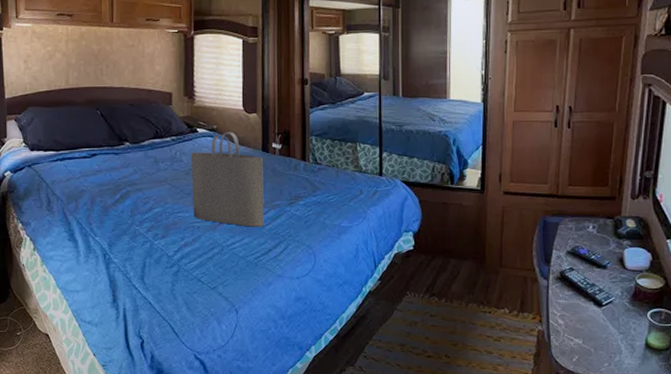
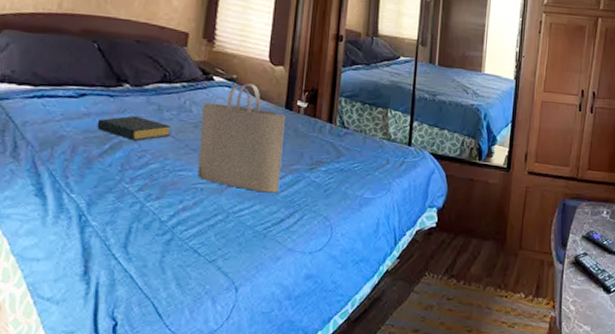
hardback book: none [108,168,168,189] -> present [97,115,172,140]

